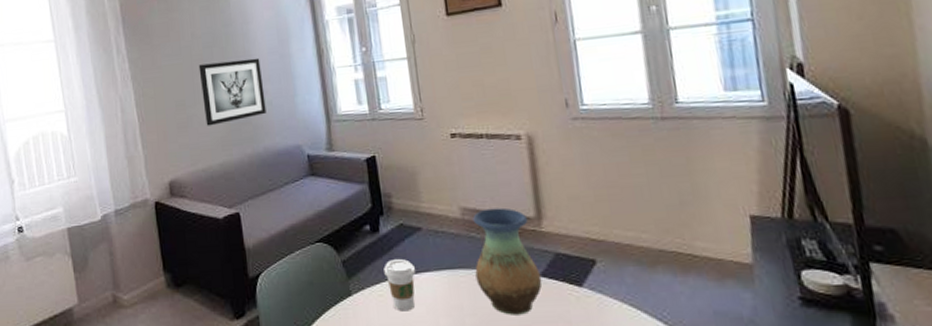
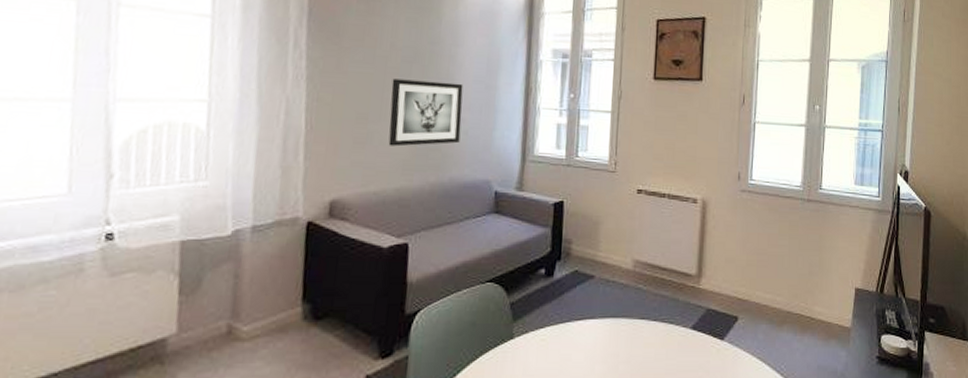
coffee cup: present [383,258,416,312] -> none [550,304,582,357]
vase: present [473,207,543,315] -> none [635,263,692,364]

